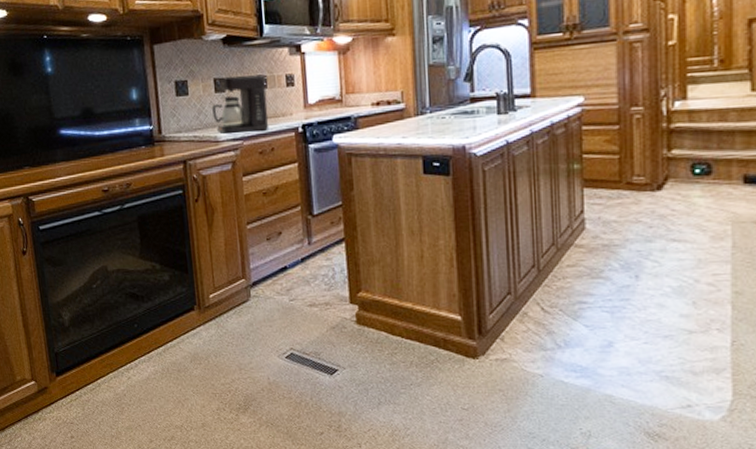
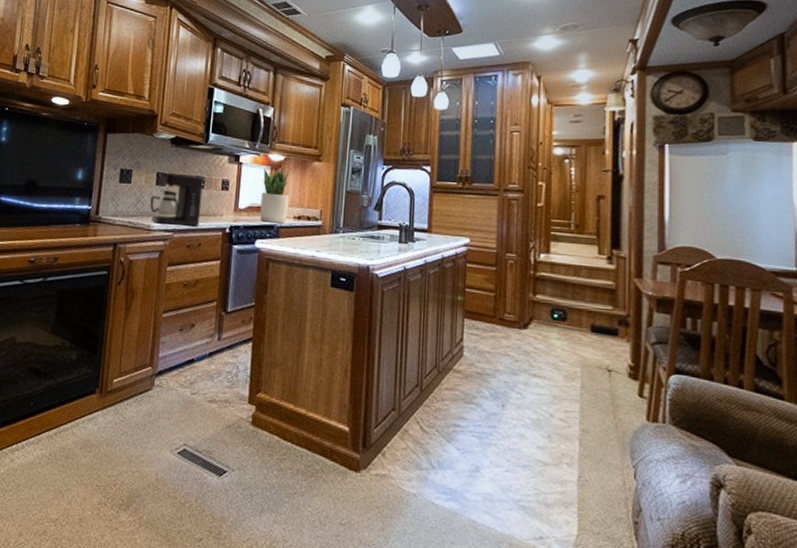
planter: none [330,49,365,114] -> present [259,167,289,223]

